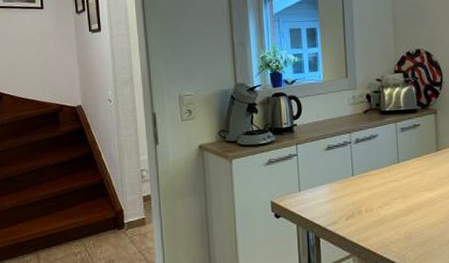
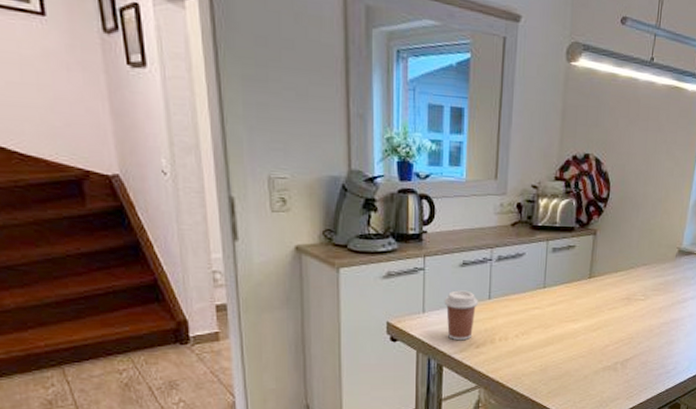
coffee cup: none [315,170,344,214] -> present [444,290,478,341]

